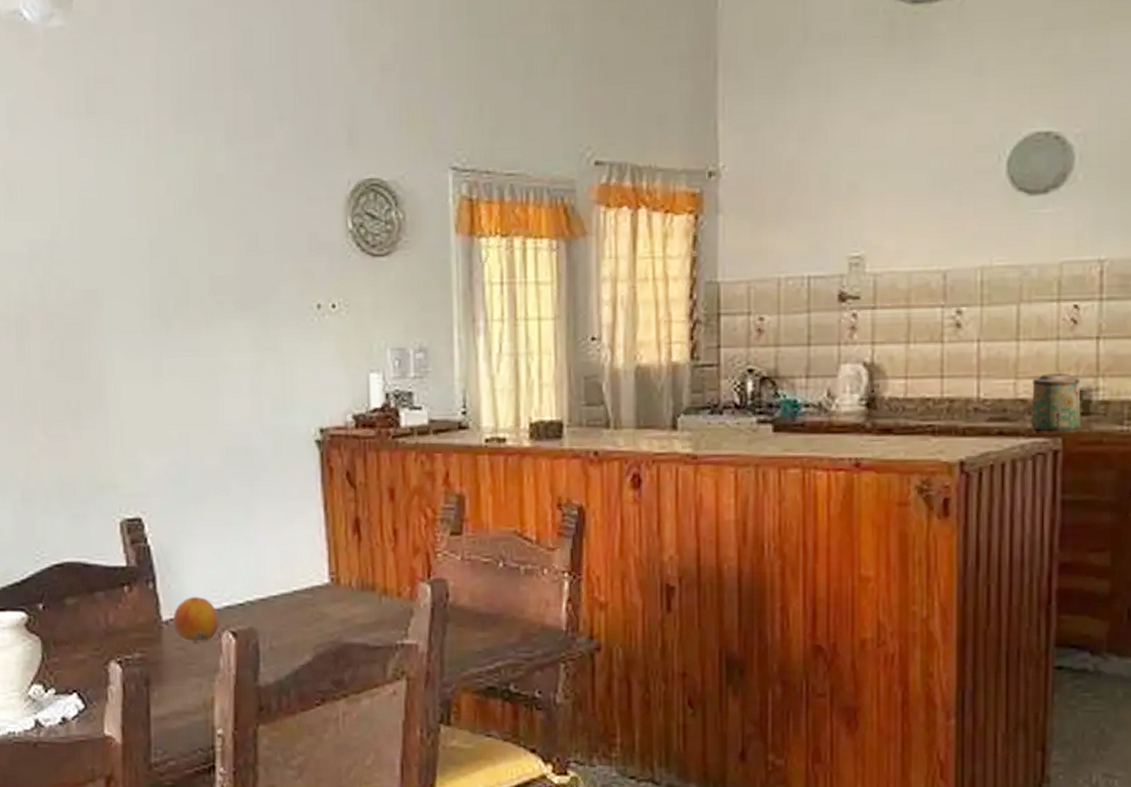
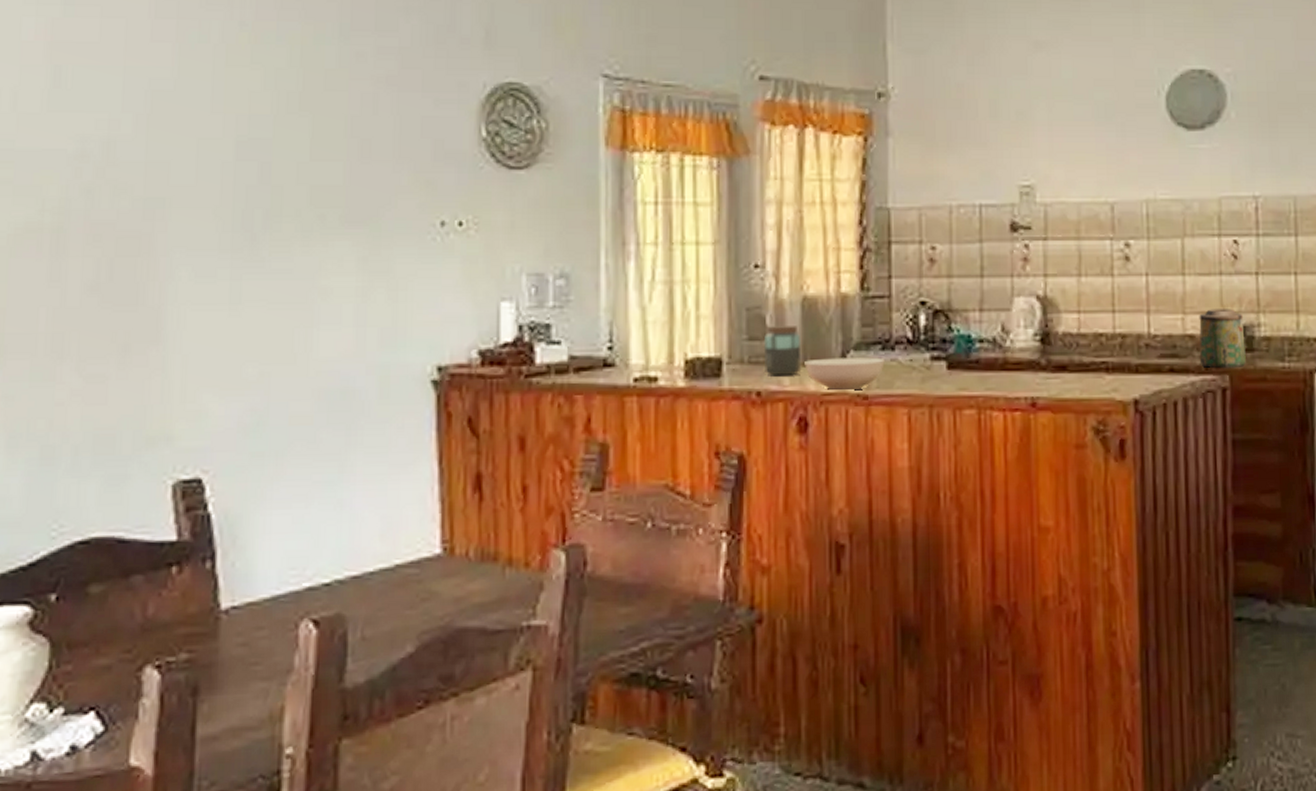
fruit: present [172,596,219,641] -> none [234,576,297,635]
peanut butter: none [600,392,635,437] -> present [763,326,802,375]
bowl: none [638,421,713,451] -> present [804,357,885,391]

